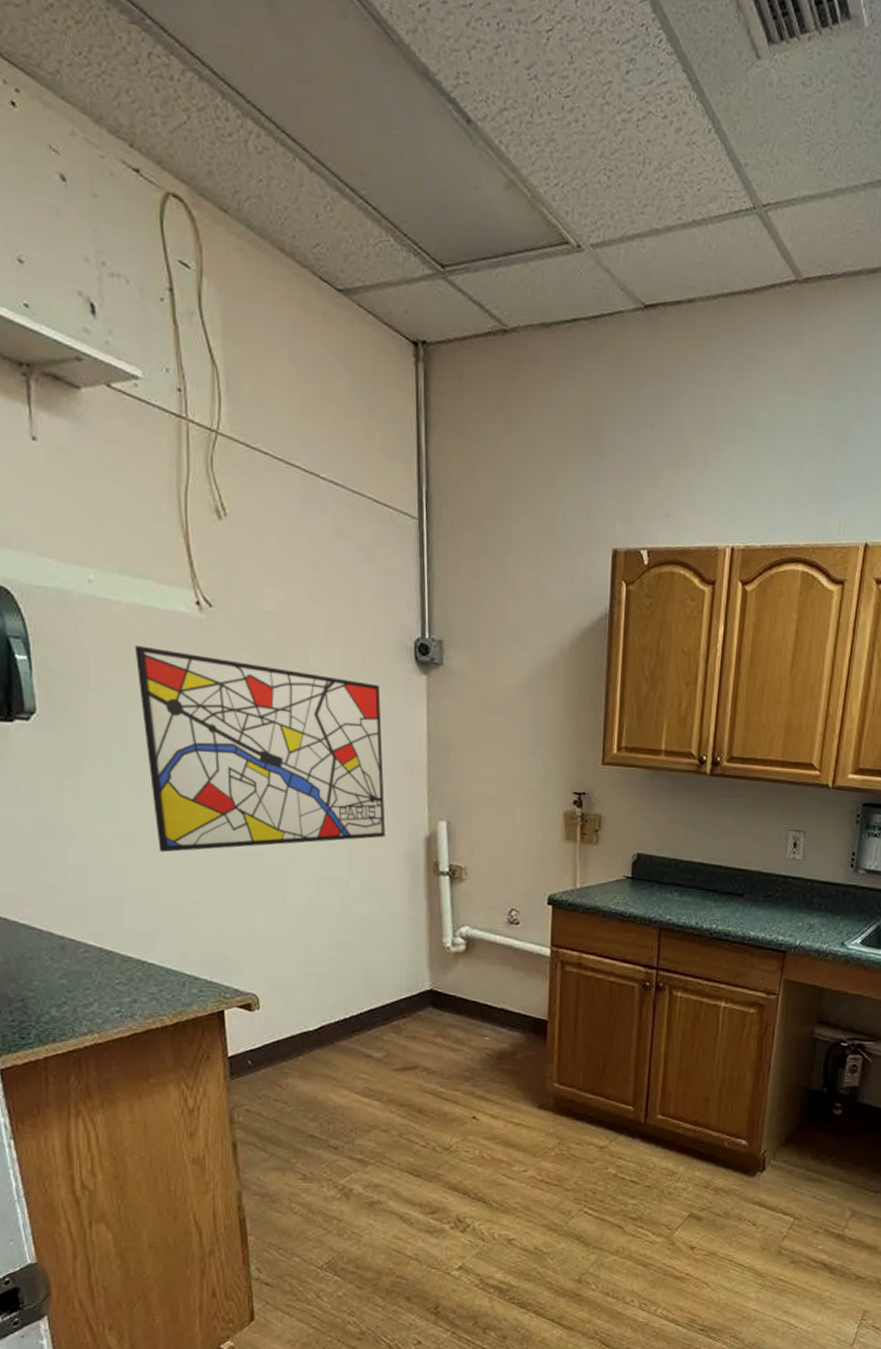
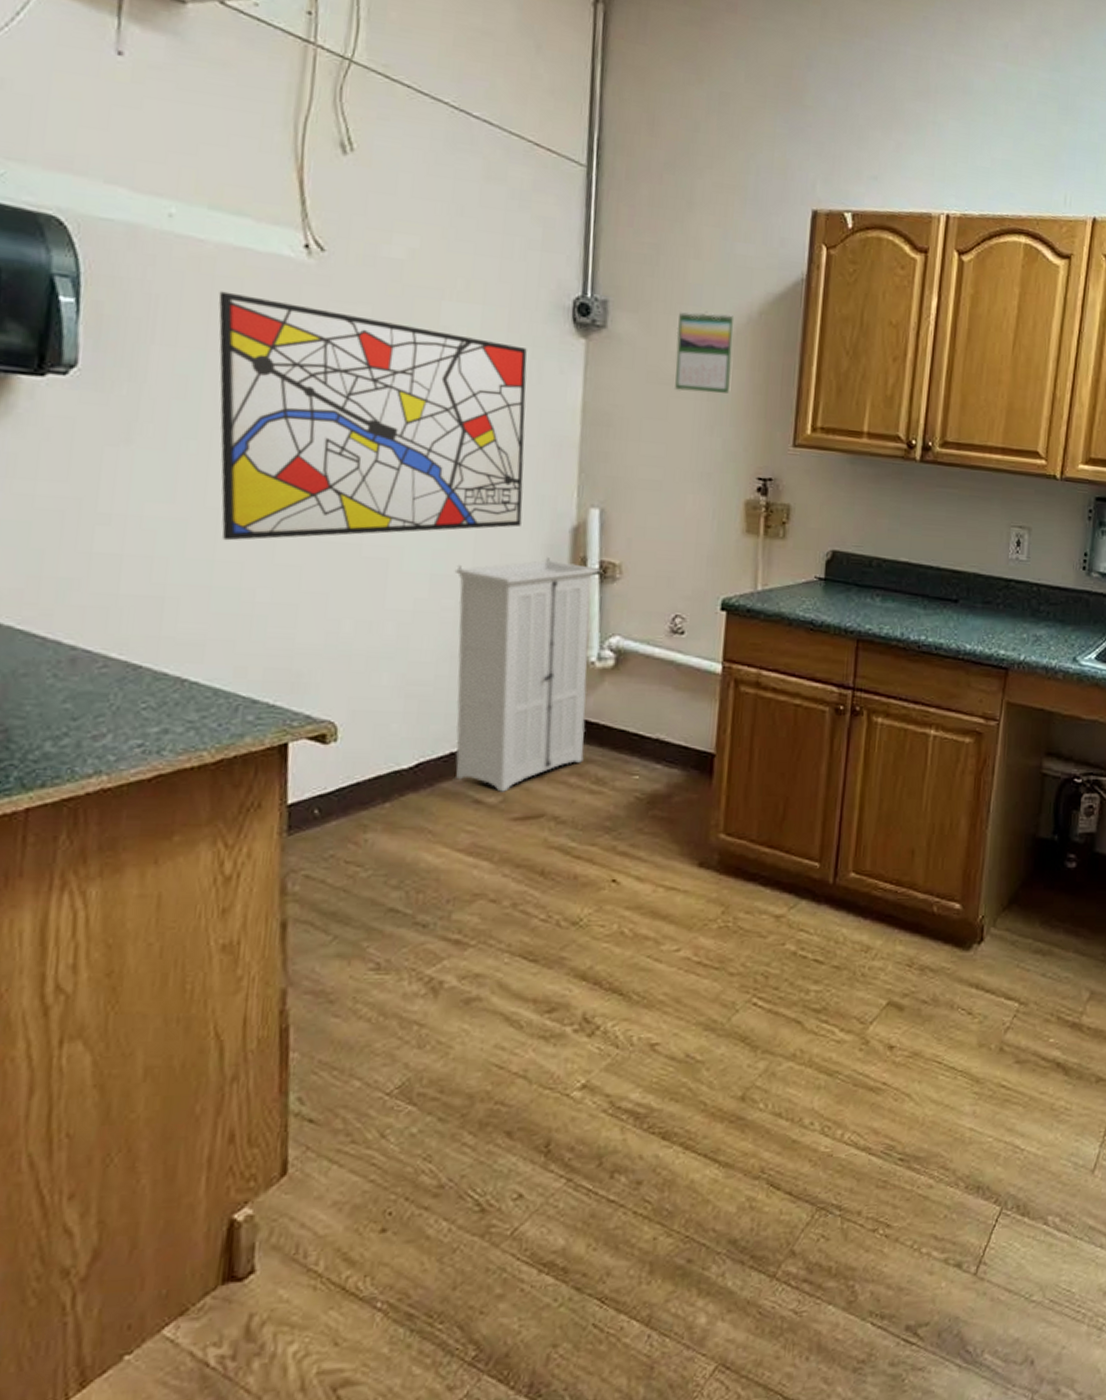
storage cabinet: none [336,863,449,1049] -> present [454,558,600,792]
calendar: none [501,646,549,720] -> present [675,311,735,394]

